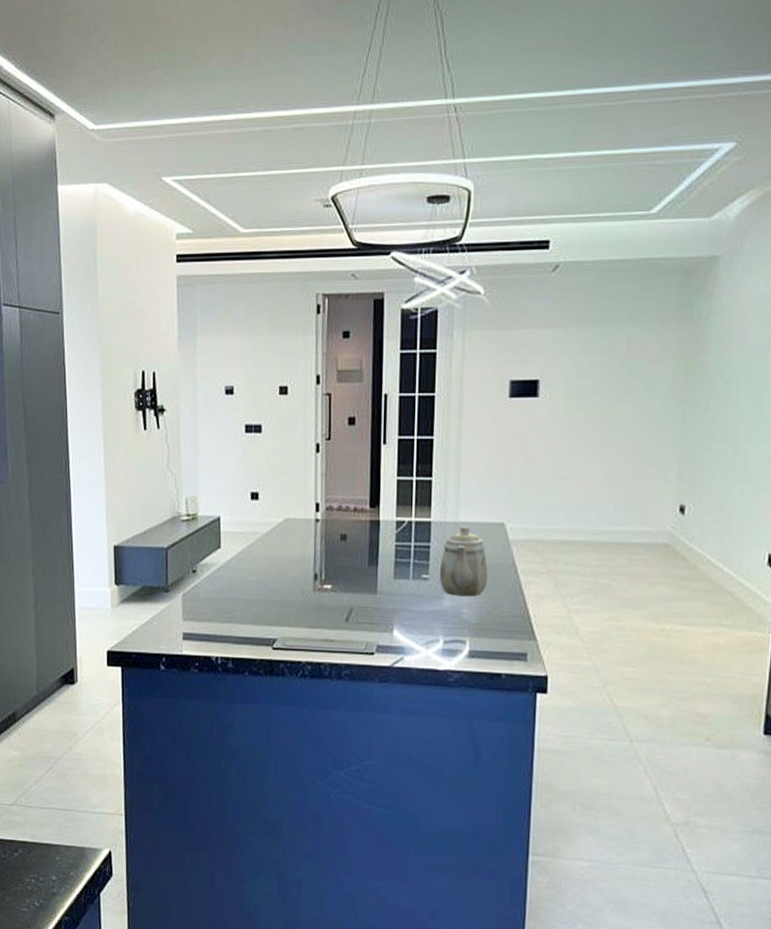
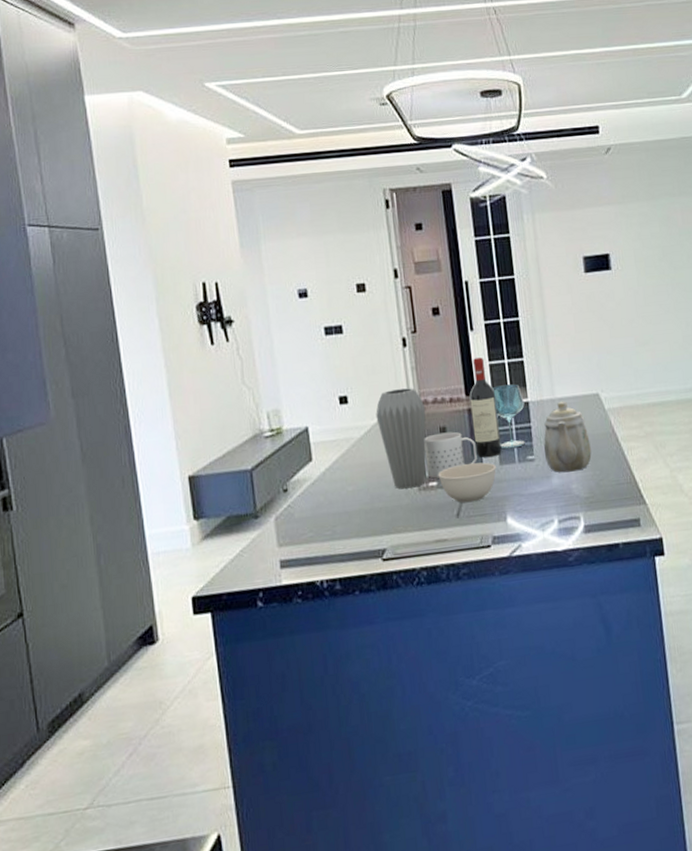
vase: none [283,492,330,587] -> present [376,388,426,489]
mug: none [324,540,373,582] -> present [424,431,477,479]
soup bowl: none [333,573,390,610] -> present [438,462,496,503]
wine bottle: none [372,472,400,569] -> present [469,357,502,458]
wine glass: none [397,502,427,565] -> present [493,384,525,449]

